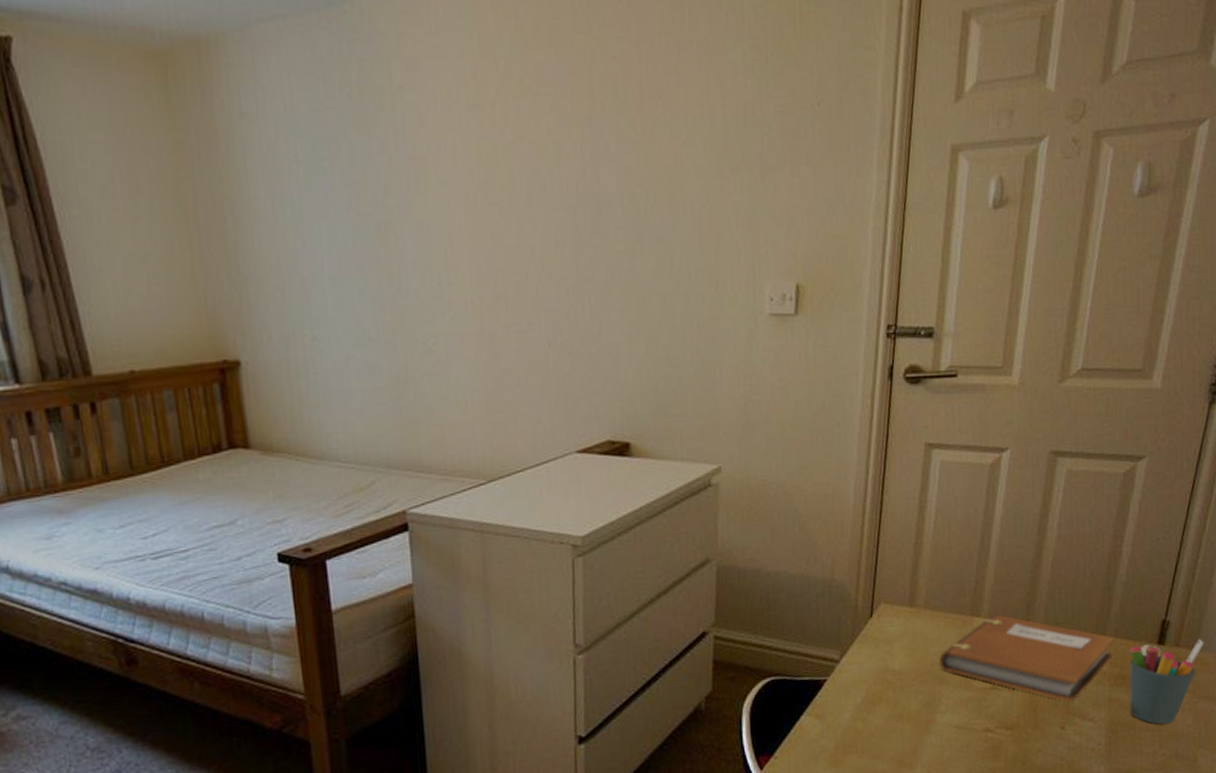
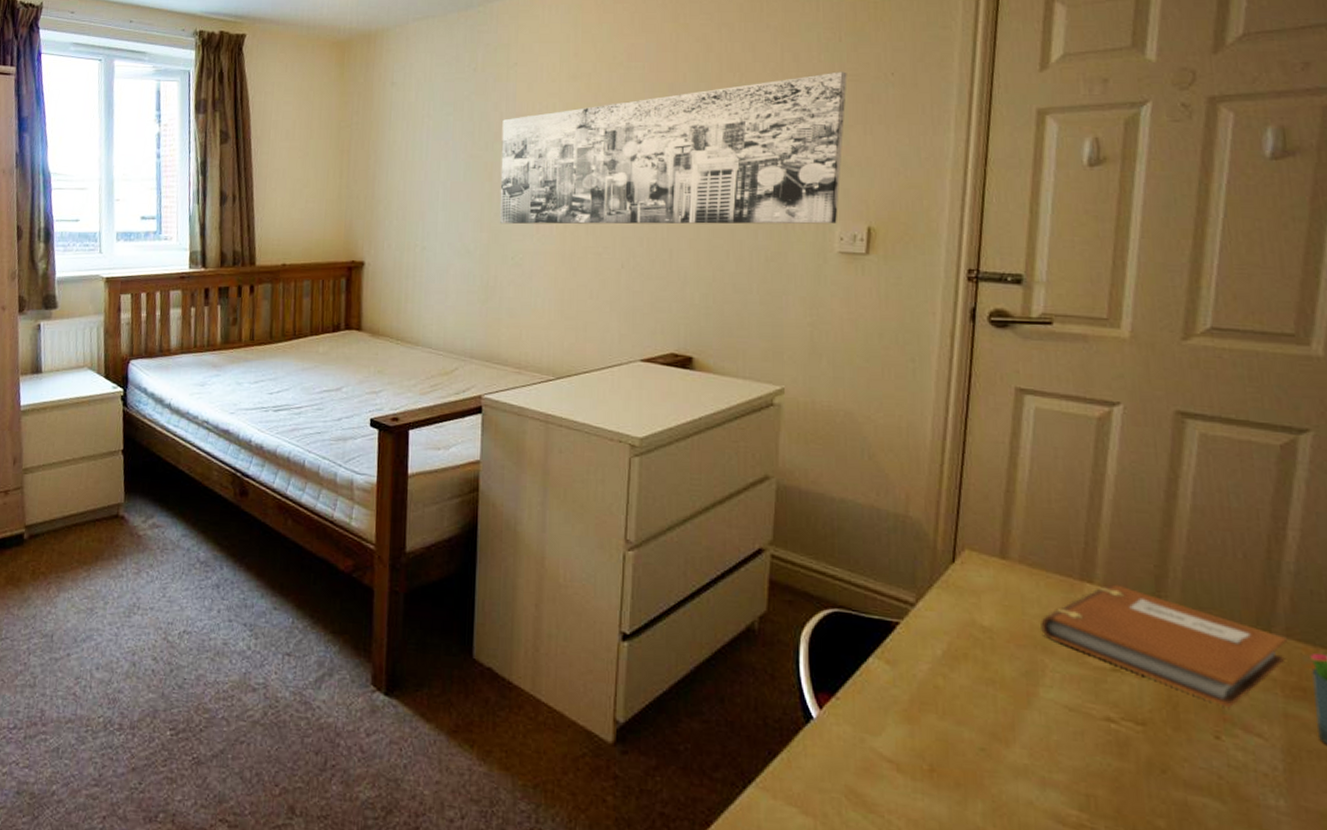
wall art: none [392,101,774,302] -> present [499,71,847,225]

